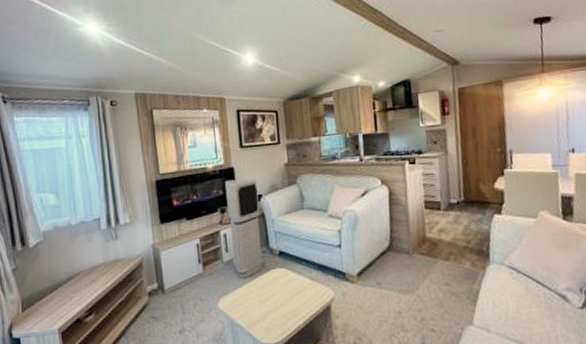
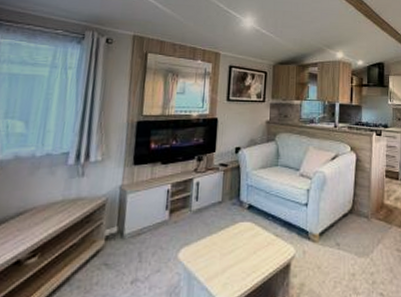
air purifier: present [225,178,265,278] -> none [201,129,238,229]

